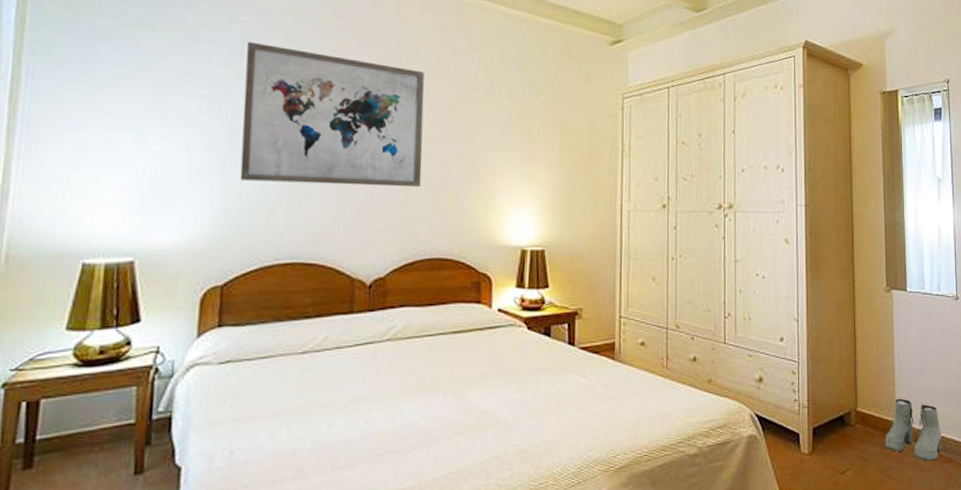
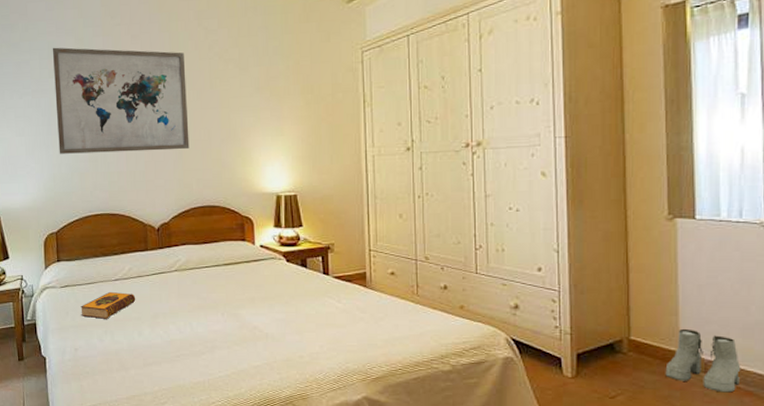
hardback book: none [245,368,330,407] -> present [80,291,136,319]

